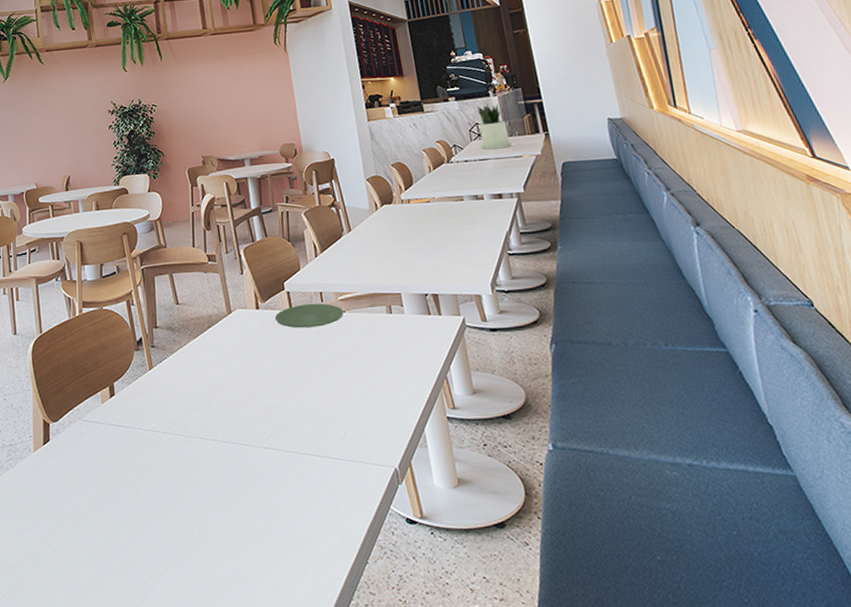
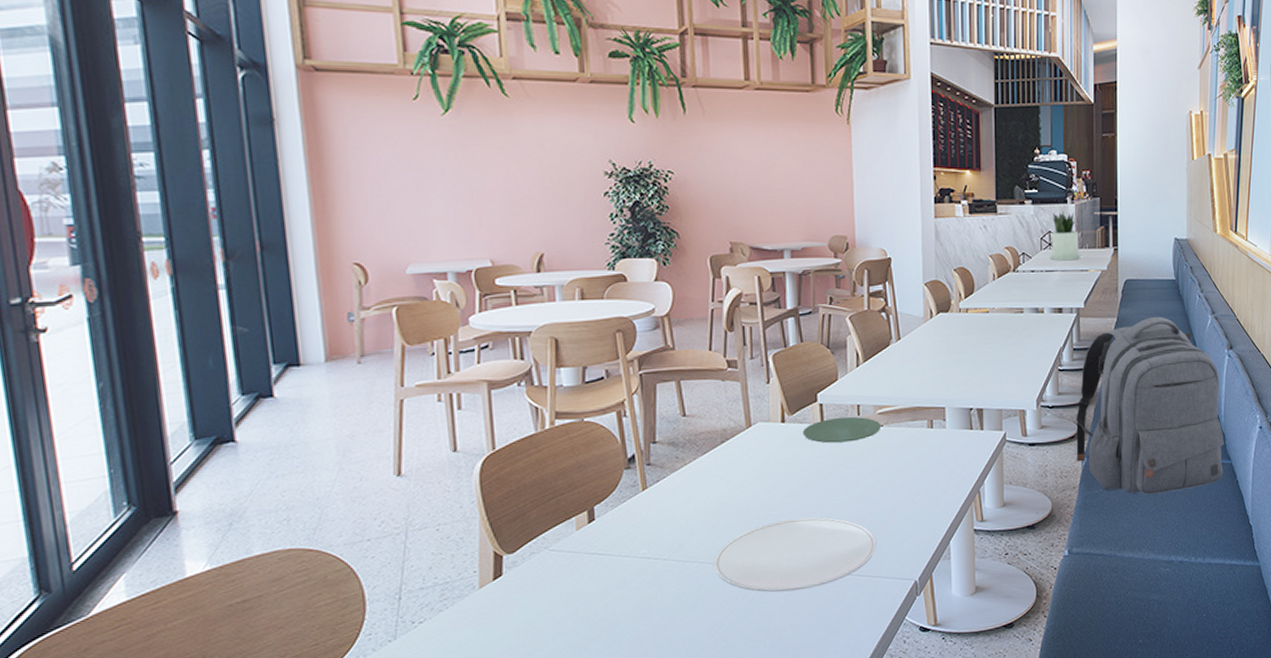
plate: none [210,398,354,472] -> present [713,517,877,593]
backpack: none [533,197,720,386] -> present [1076,317,1224,495]

